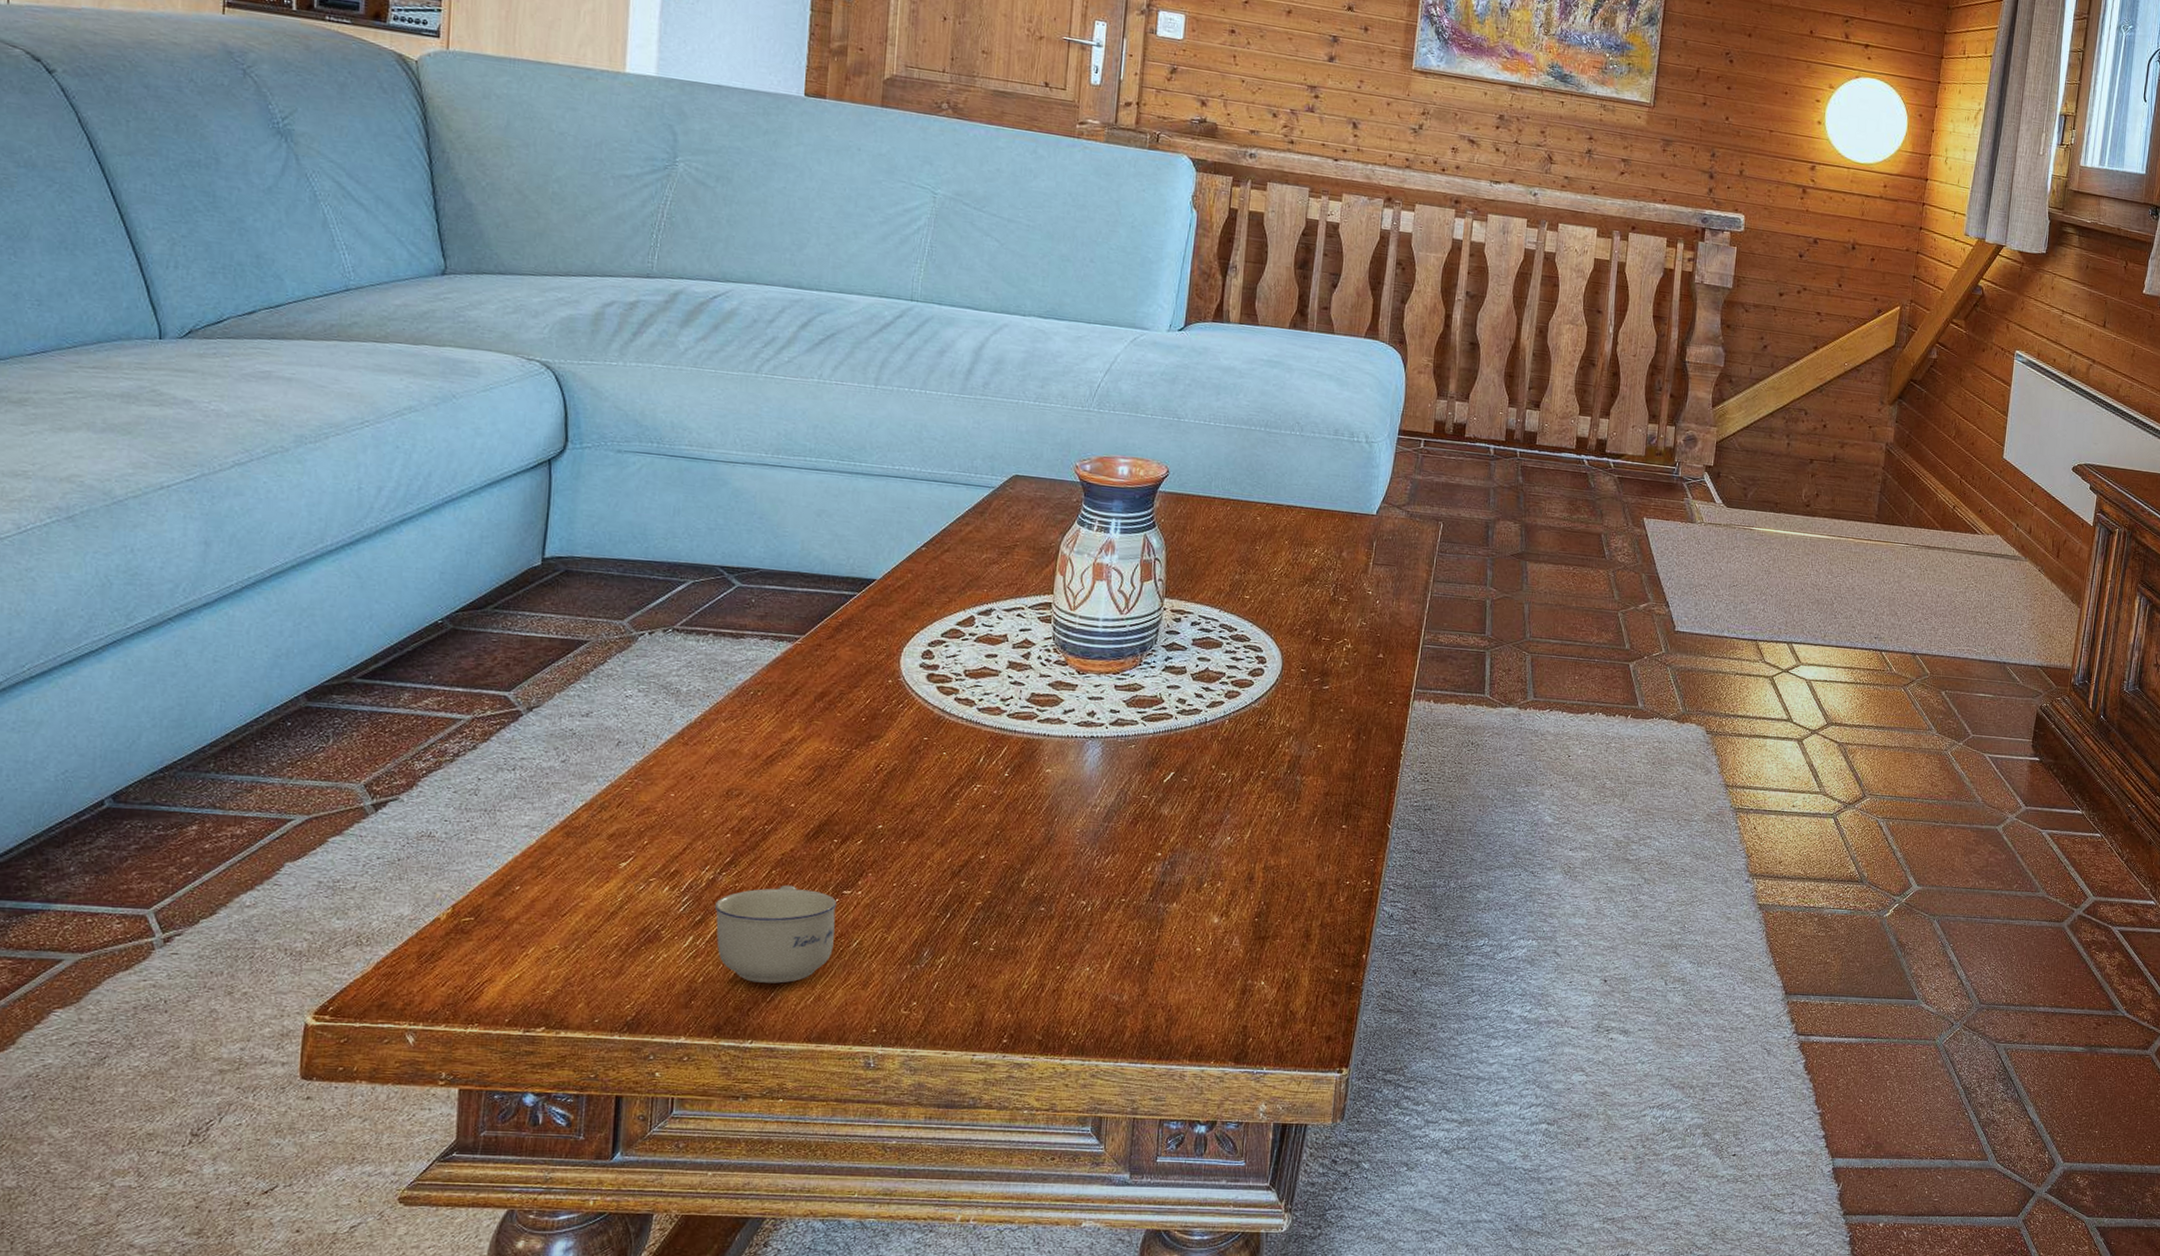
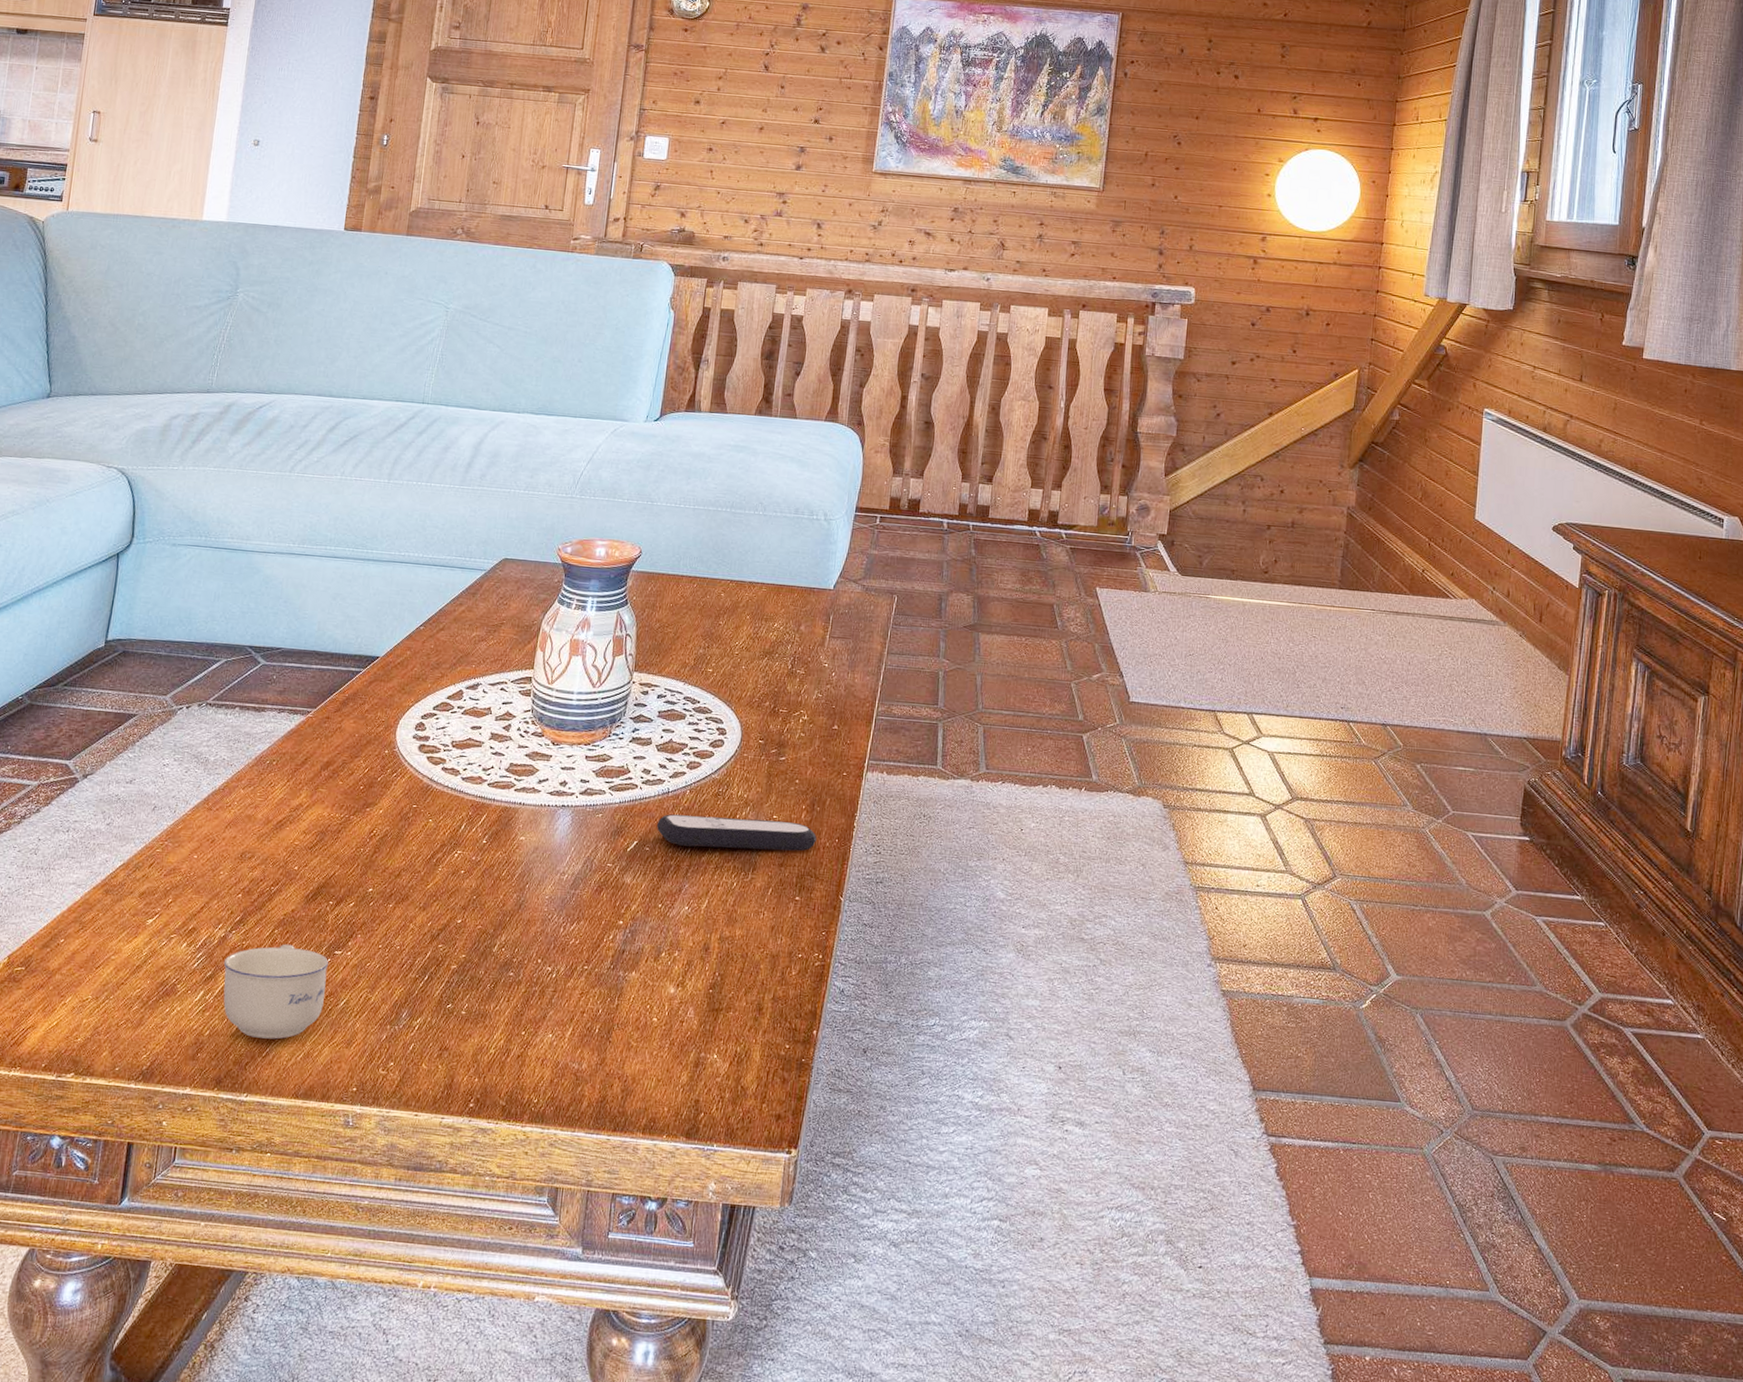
remote control: none [1194,744,1363,780] -> present [656,814,817,852]

